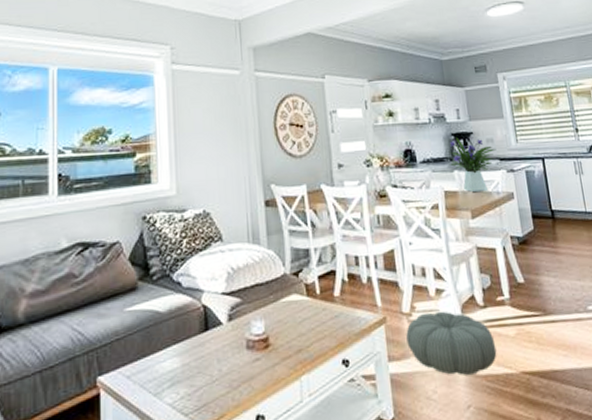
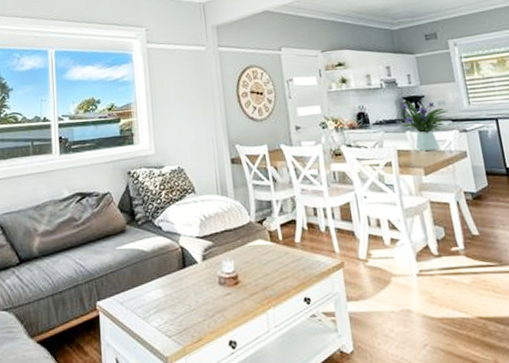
pouf: present [406,311,497,375] -> none [363,258,453,317]

